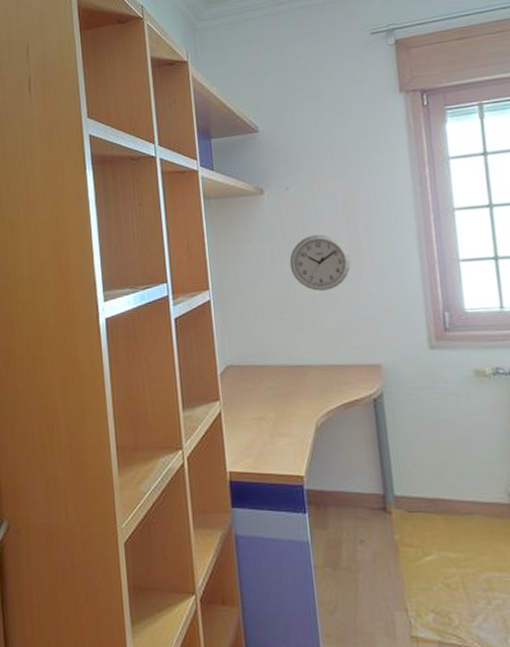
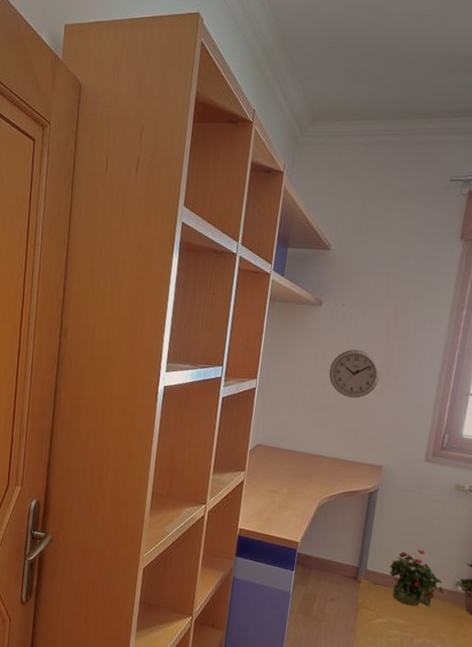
potted plant: none [421,458,498,533] -> present [389,549,444,608]

